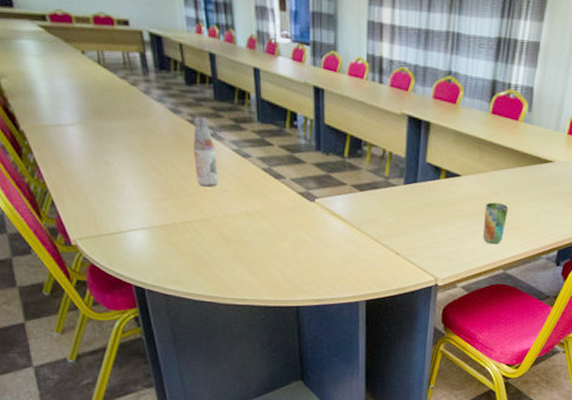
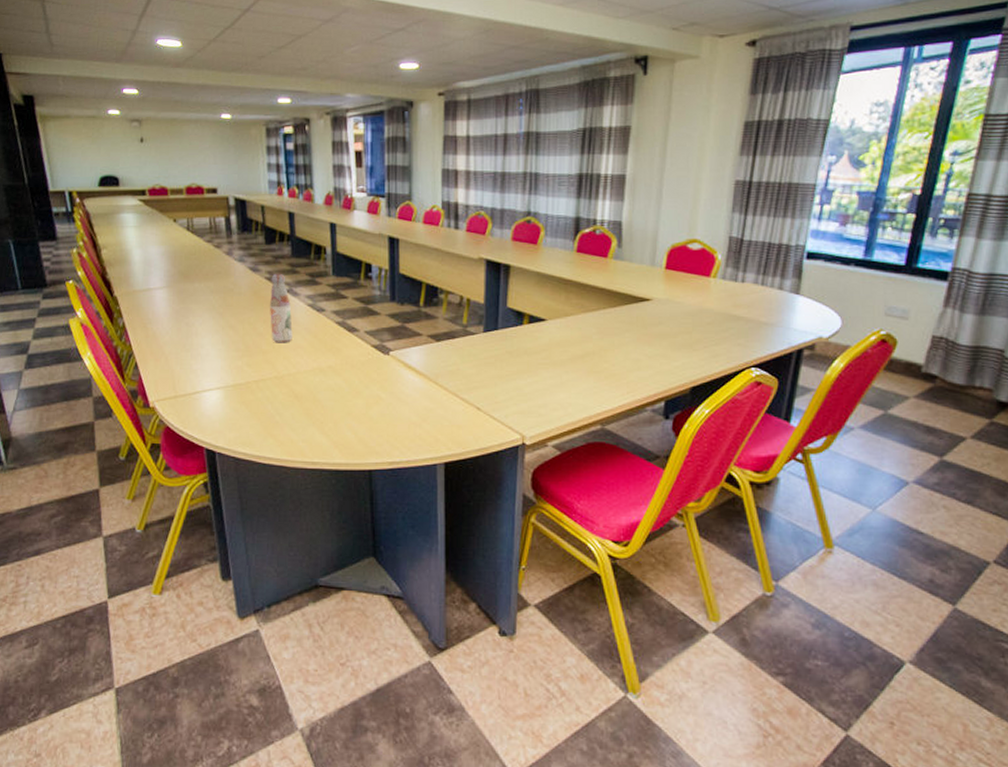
cup: present [482,202,509,244] -> none [574,348,603,396]

